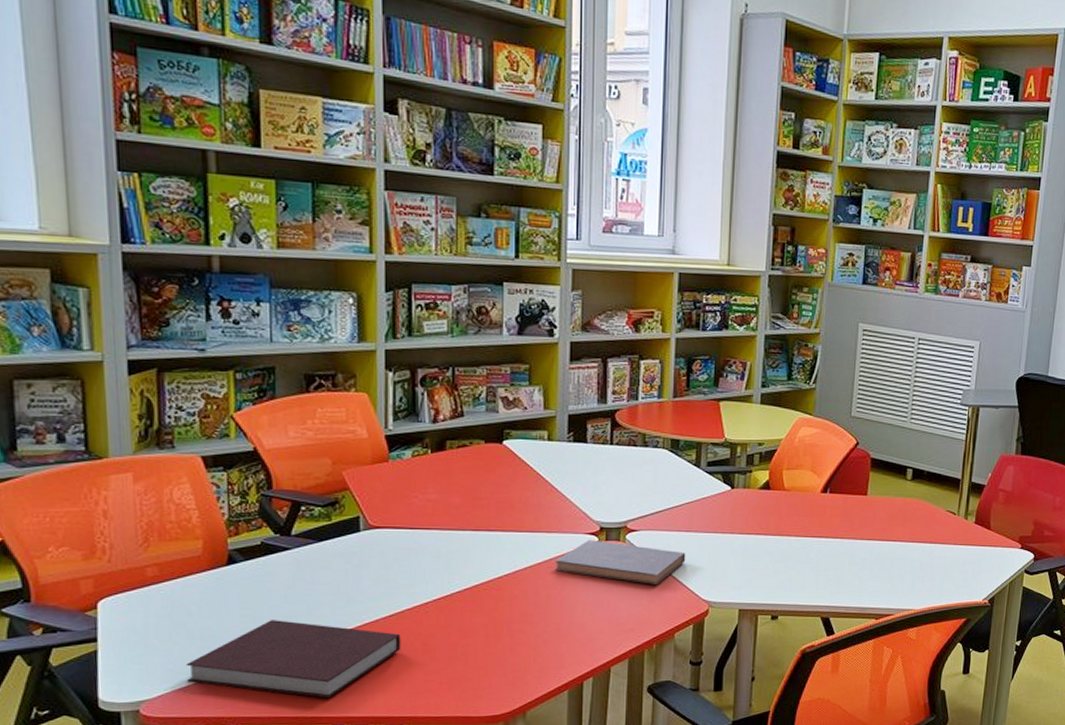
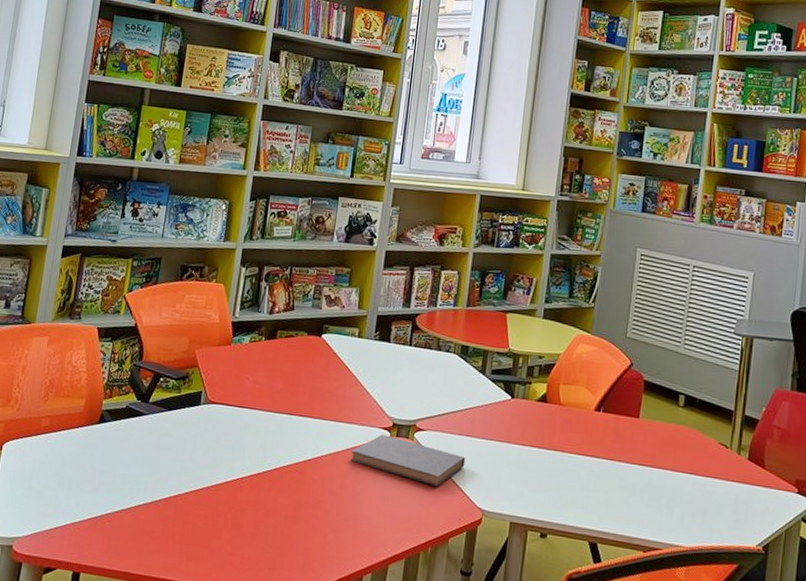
notebook: present [185,620,401,699] -> none [51,477,218,559]

